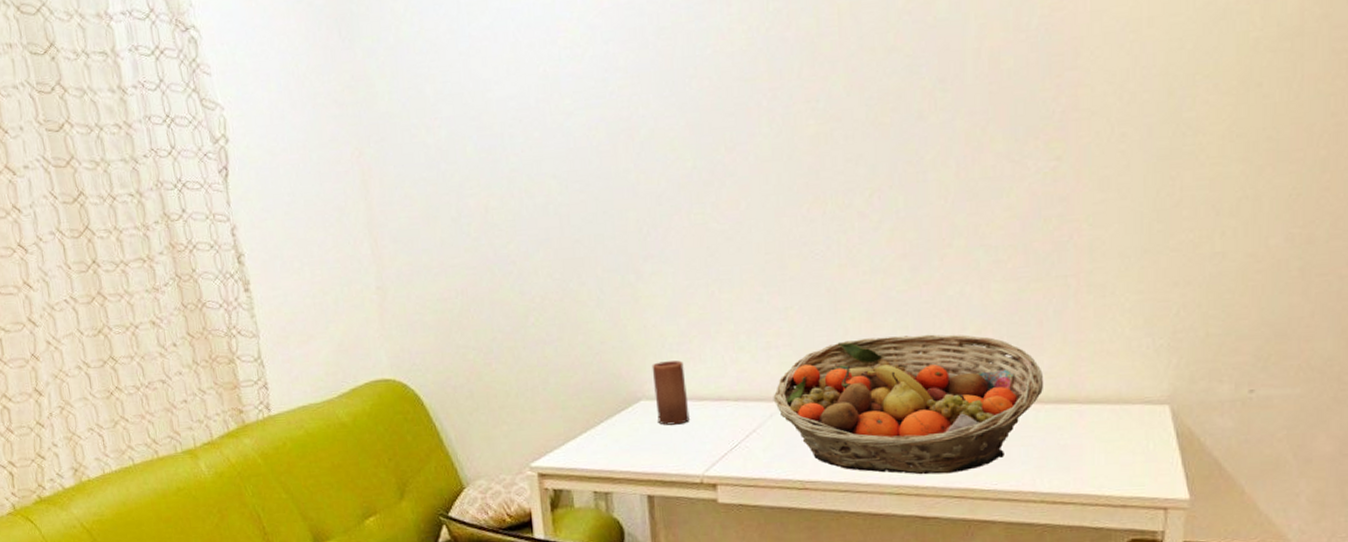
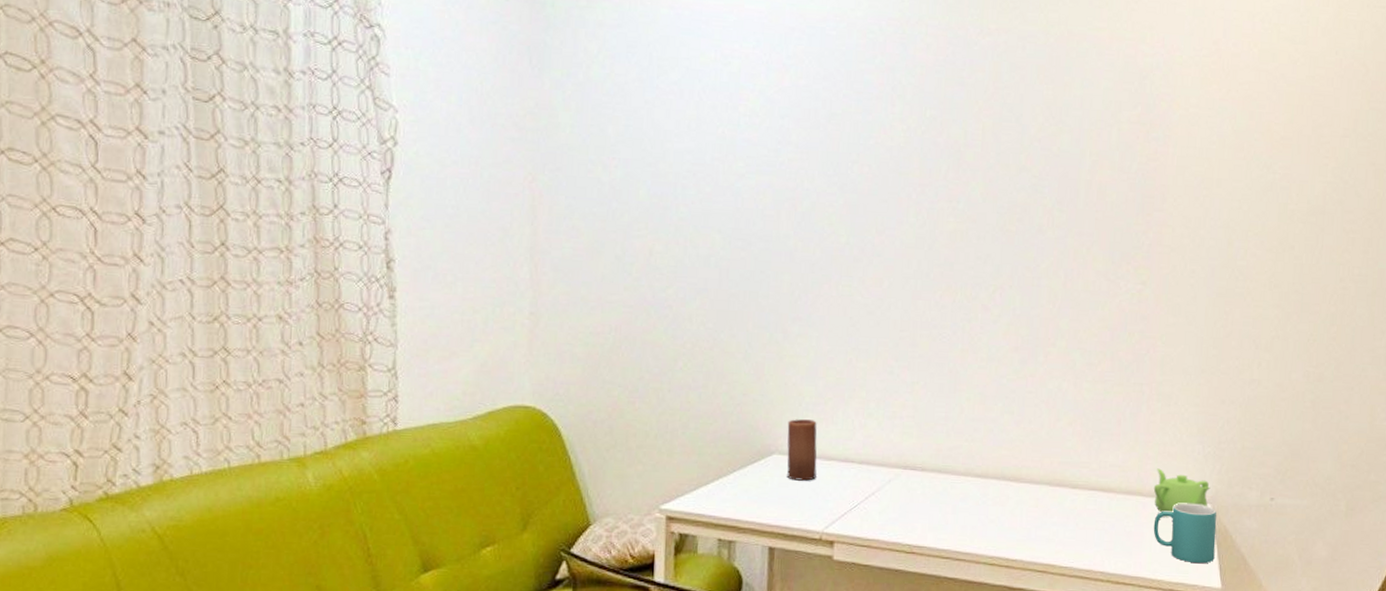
fruit basket: present [773,334,1044,475] -> none [893,418,1118,549]
teapot: none [1091,370,1167,424] -> present [1153,468,1211,517]
mug: none [1095,405,1178,474] -> present [1153,503,1217,564]

